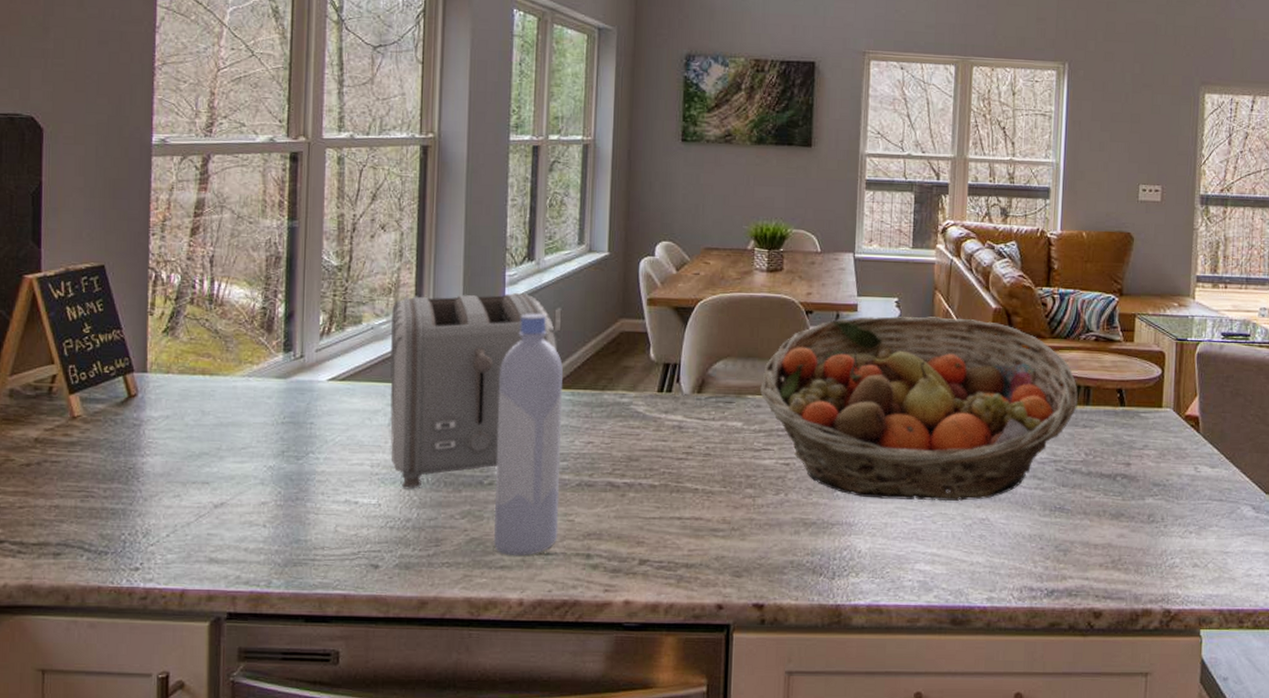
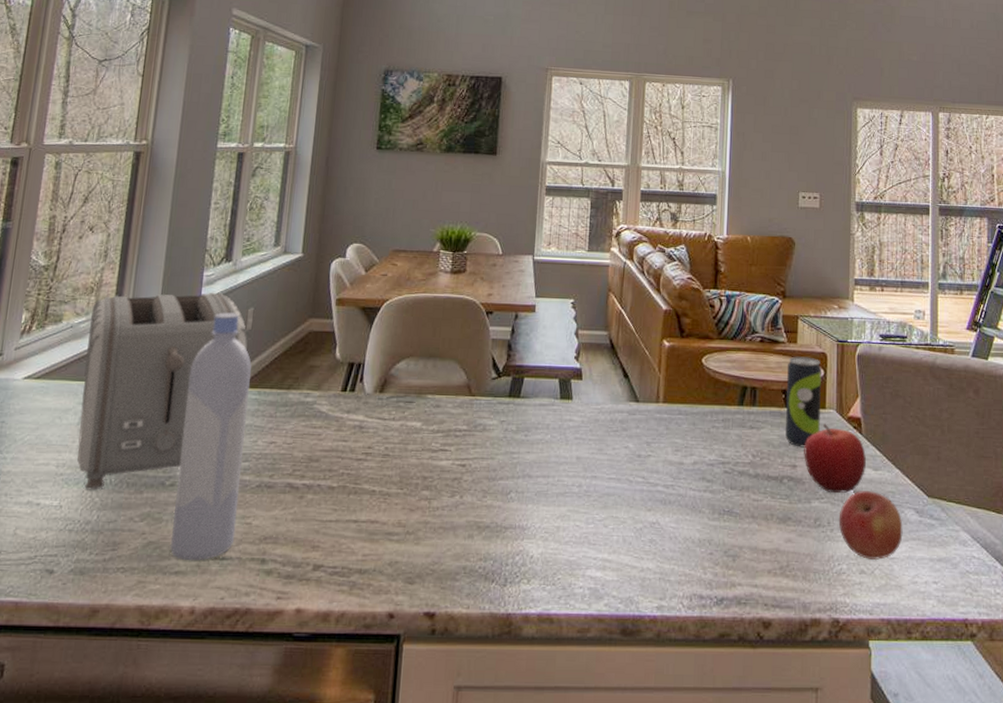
fruit basket: present [760,315,1078,502] -> none [440,316,745,504]
beverage can: none [1120,355,1160,446] -> present [785,356,822,448]
fruit: none [1138,422,1203,491] -> present [804,423,866,494]
apple: none [1172,487,1239,555] -> present [838,490,903,561]

